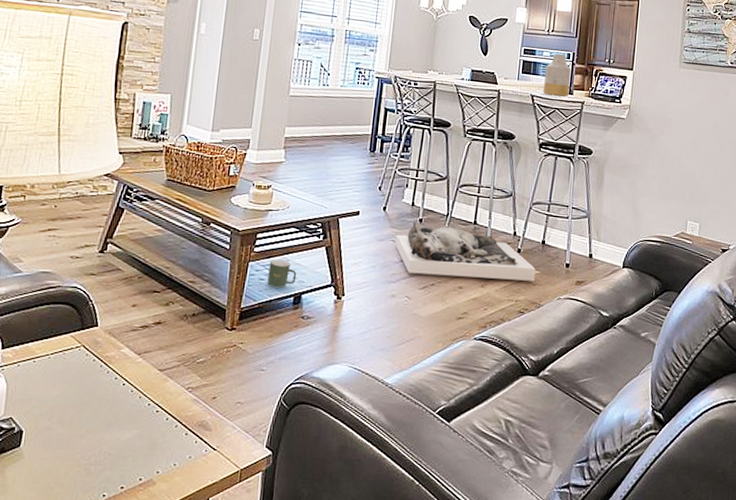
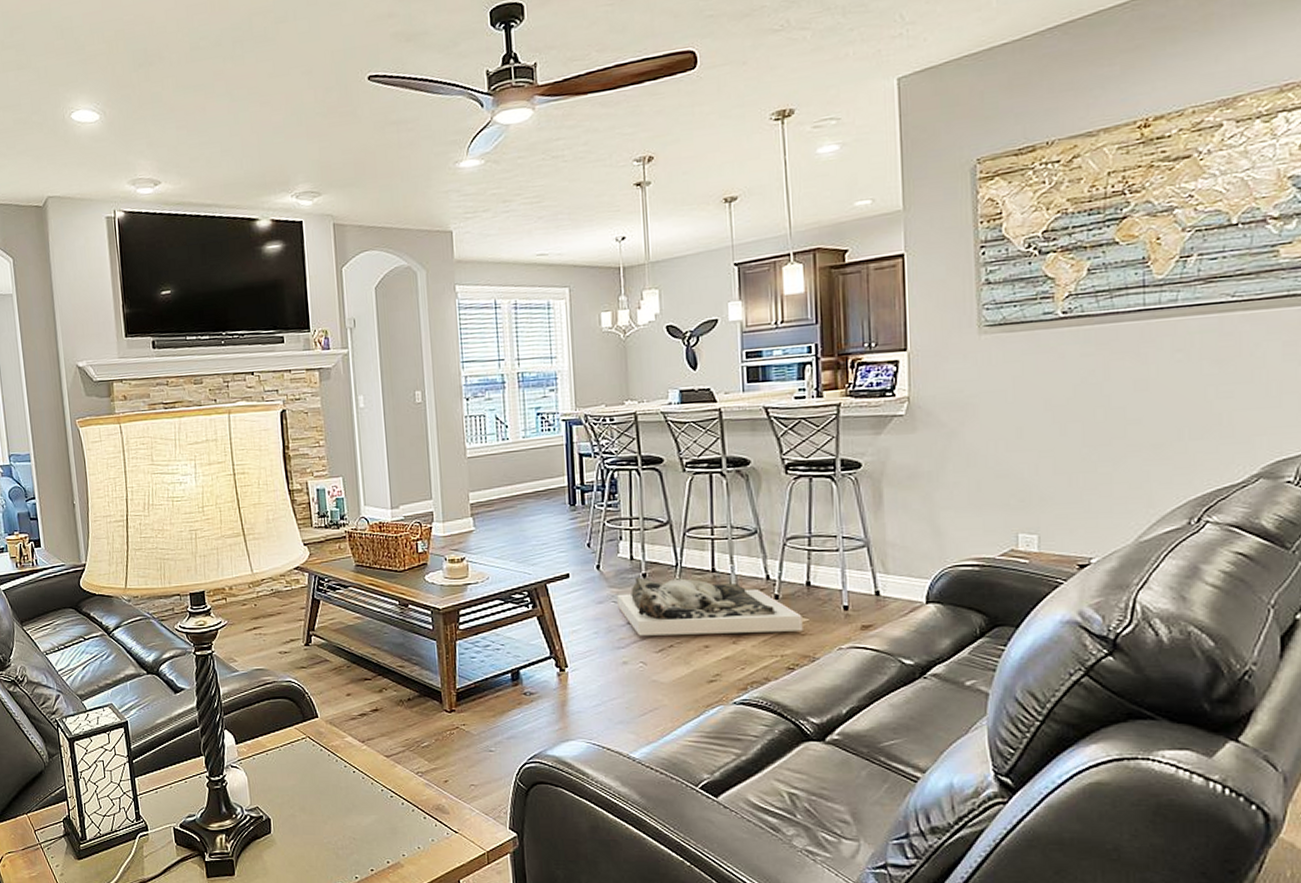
mug: present [267,259,297,288] -> none [478,635,511,665]
vase: present [543,53,571,97] -> none [779,348,817,404]

